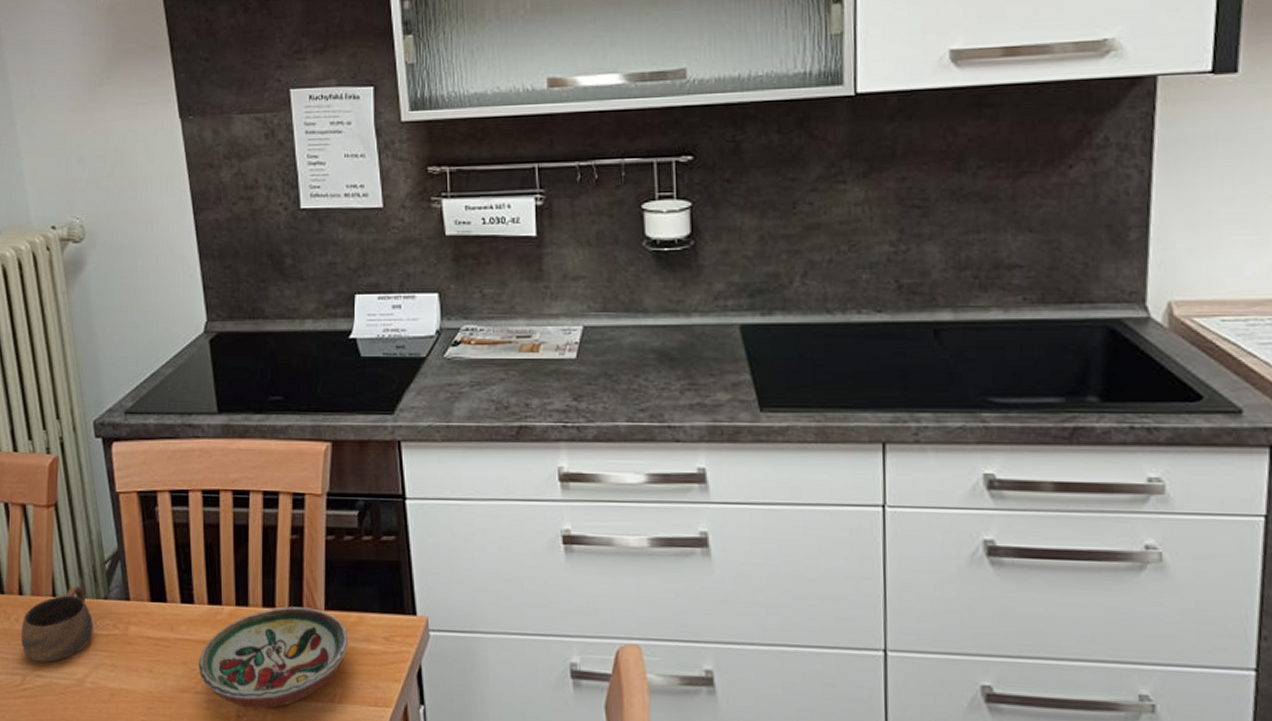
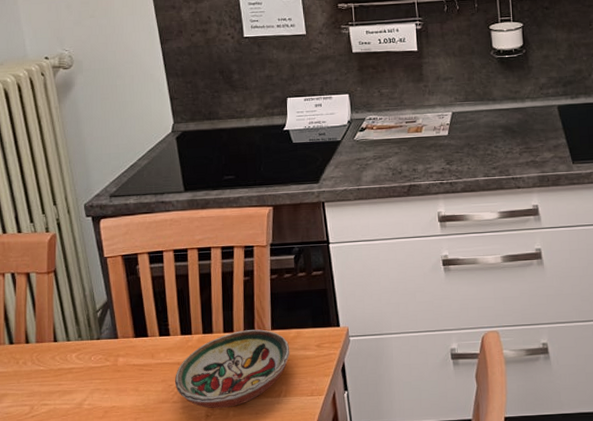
cup: present [21,585,93,663] -> none [28,331,89,394]

